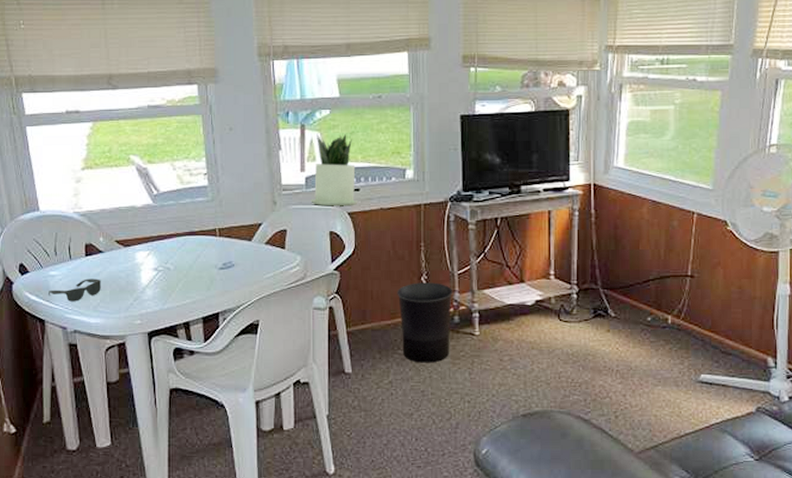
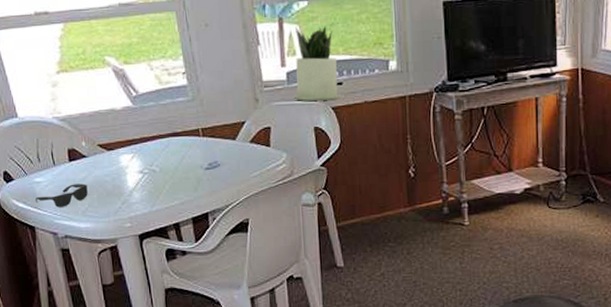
waste bin: present [397,282,454,363] -> none [385,175,442,255]

